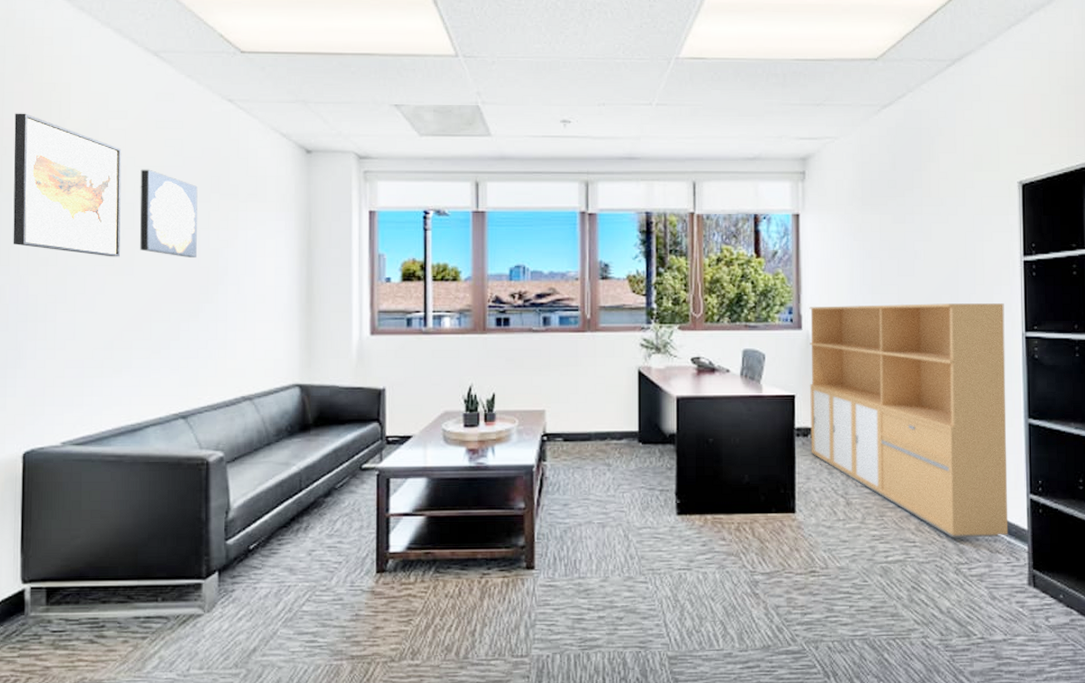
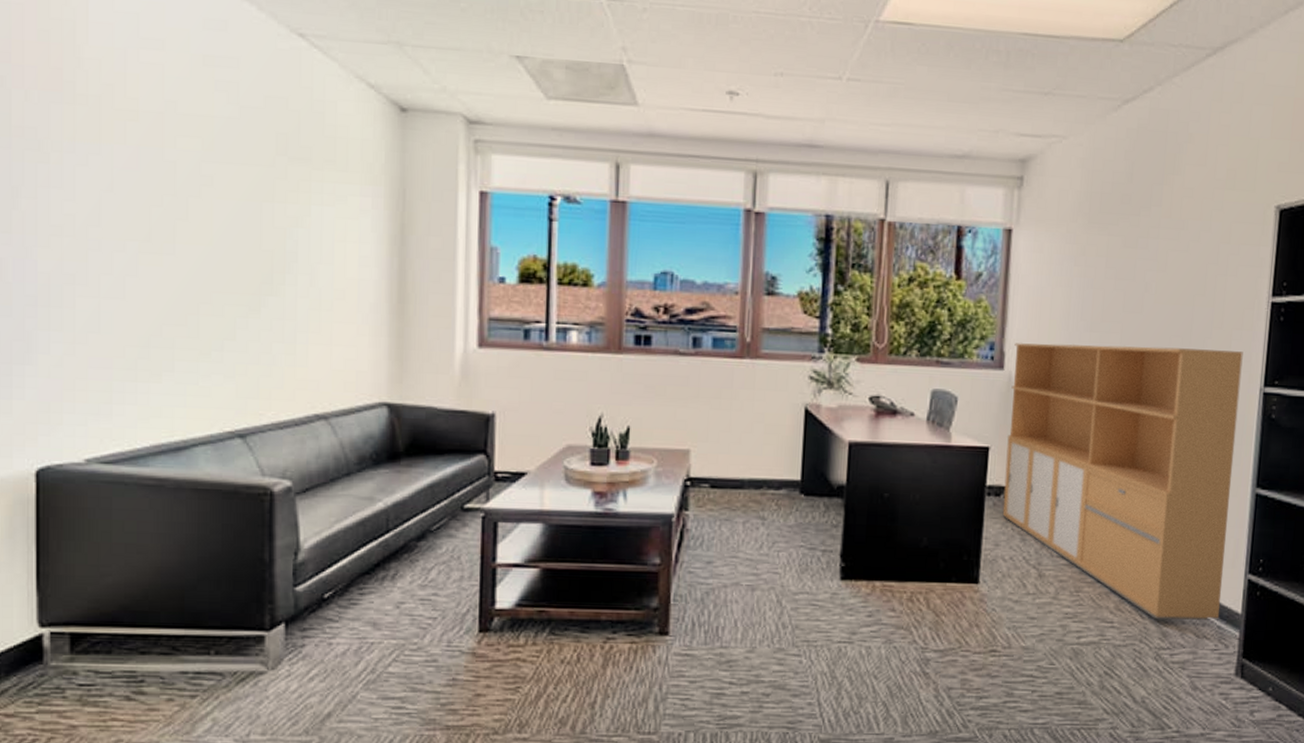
wall art: present [13,113,122,257] -> none [13,31,158,231]
wall art: present [139,169,198,257] -> none [182,118,259,237]

